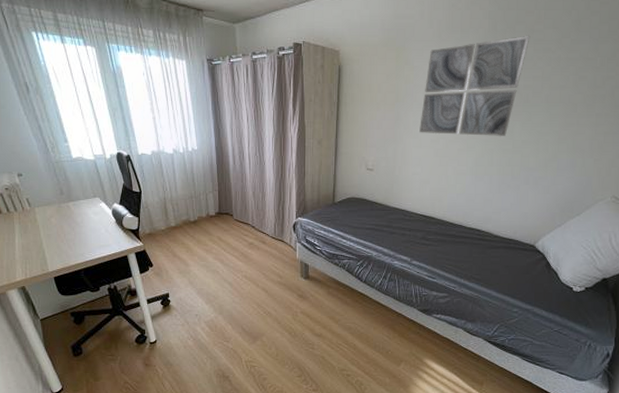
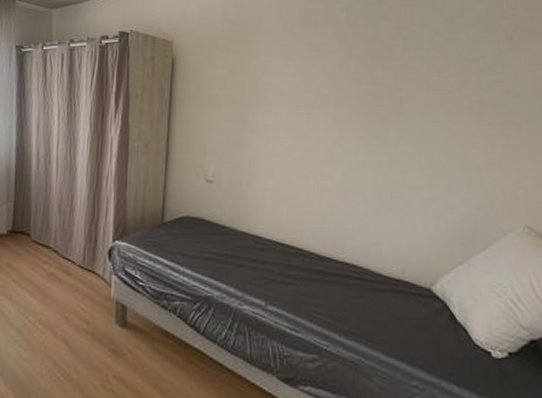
wall art: present [419,35,530,137] -> none [271,32,397,147]

